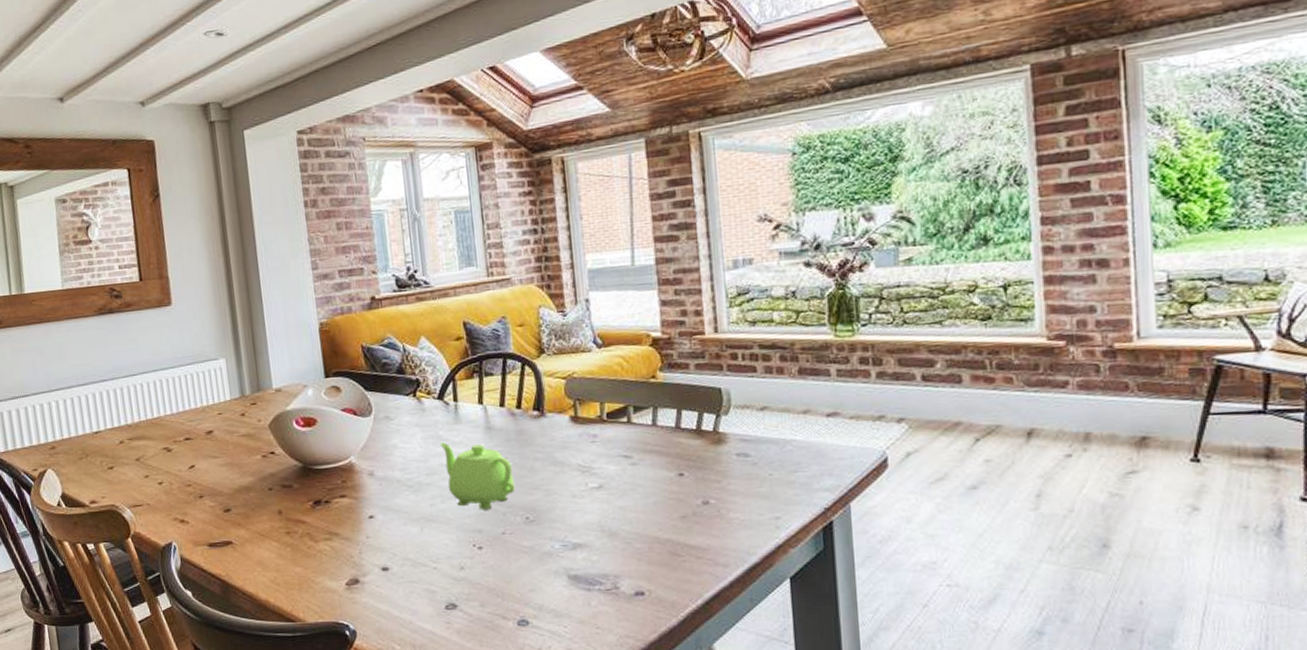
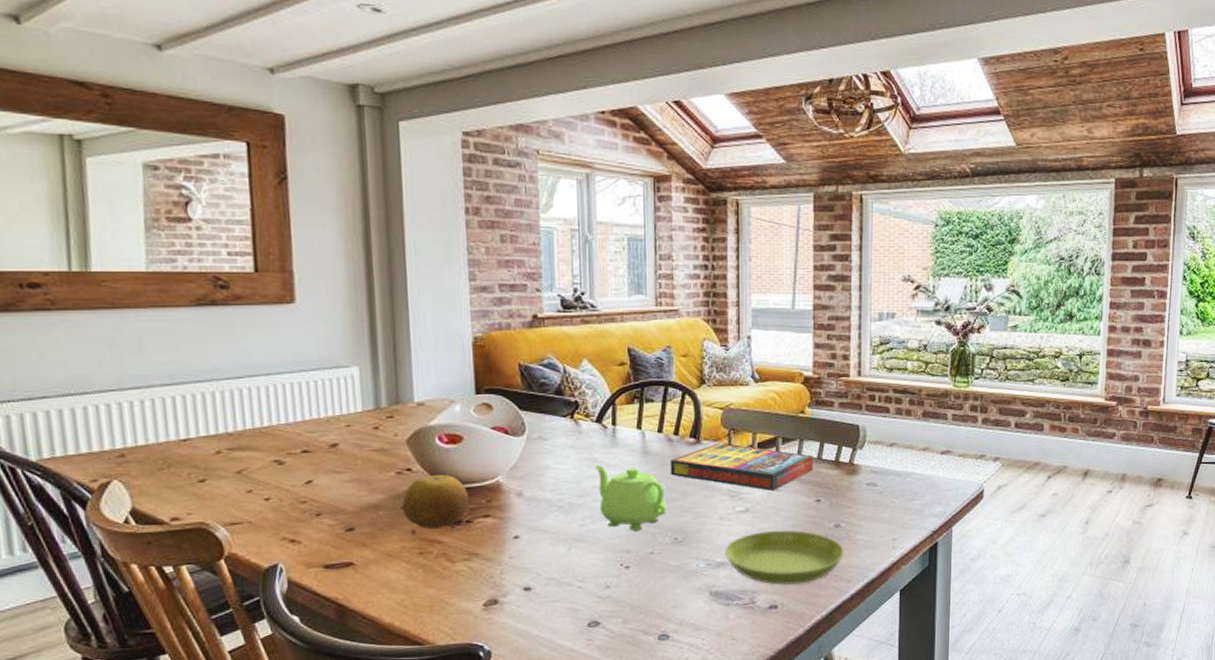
fruit: none [269,456,327,510] -> present [402,474,470,530]
game compilation box: none [514,415,671,465] -> present [670,443,813,491]
saucer: none [580,508,717,570] -> present [725,530,844,586]

